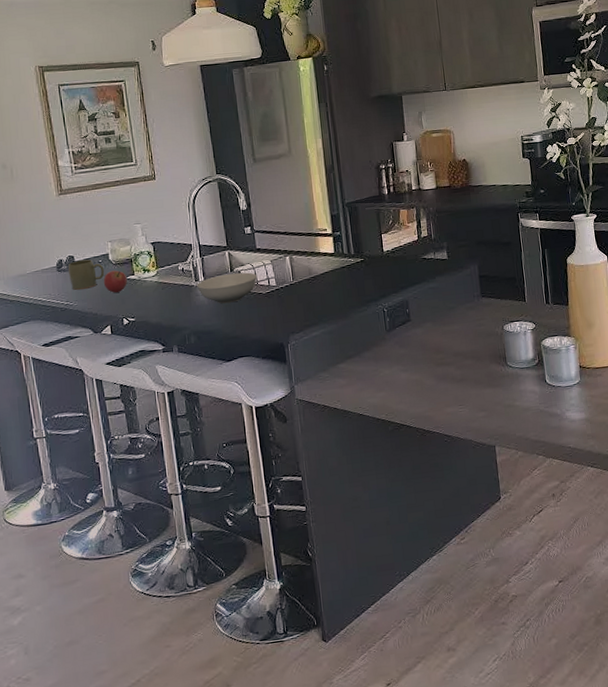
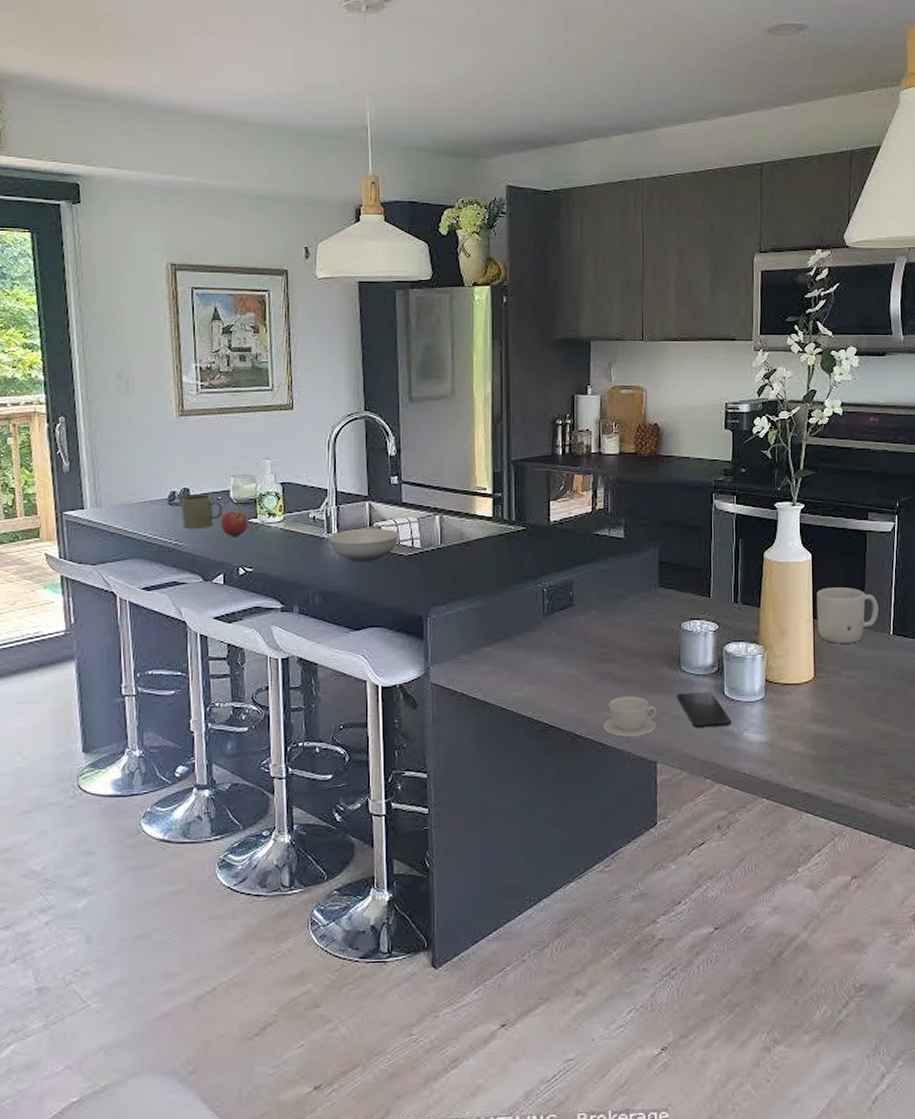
teacup: none [446,392,493,428] -> present [602,696,658,737]
smartphone: none [506,381,555,413] -> present [677,691,732,728]

